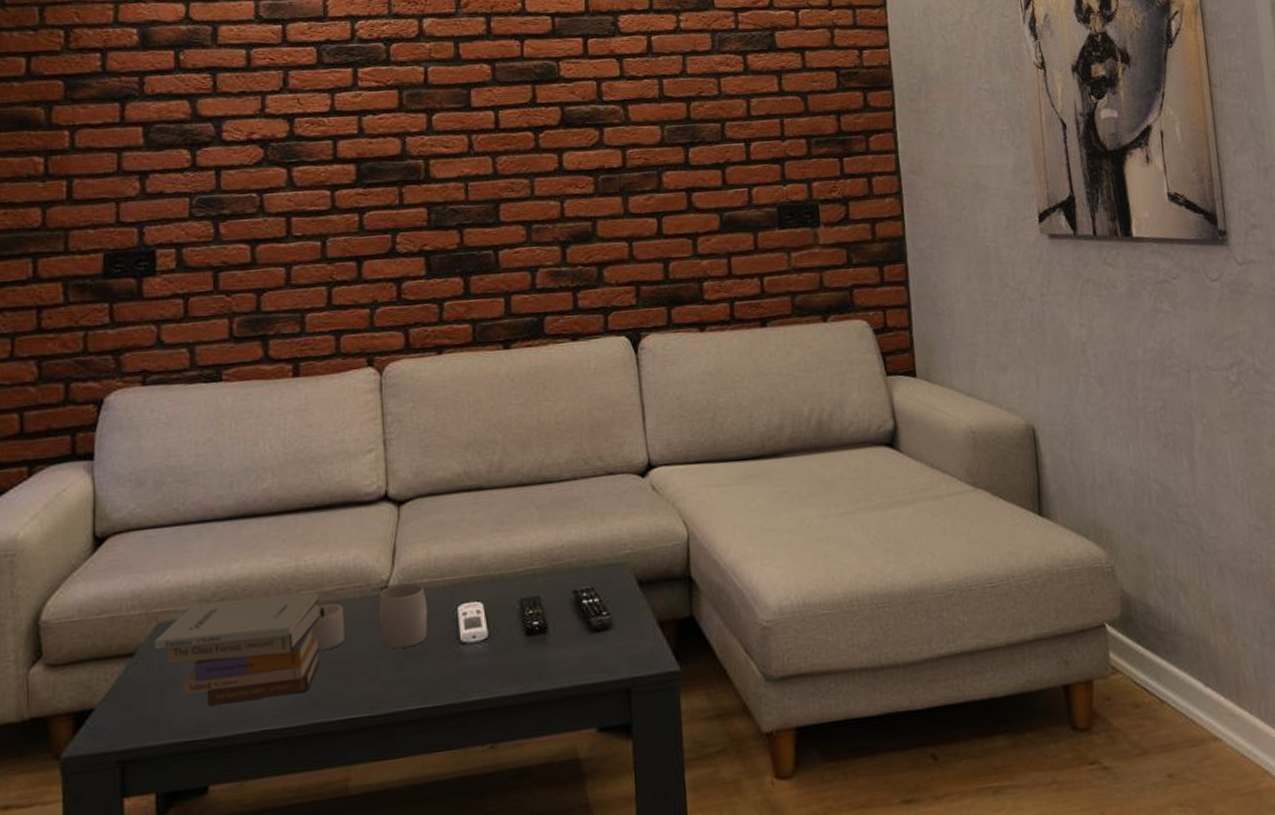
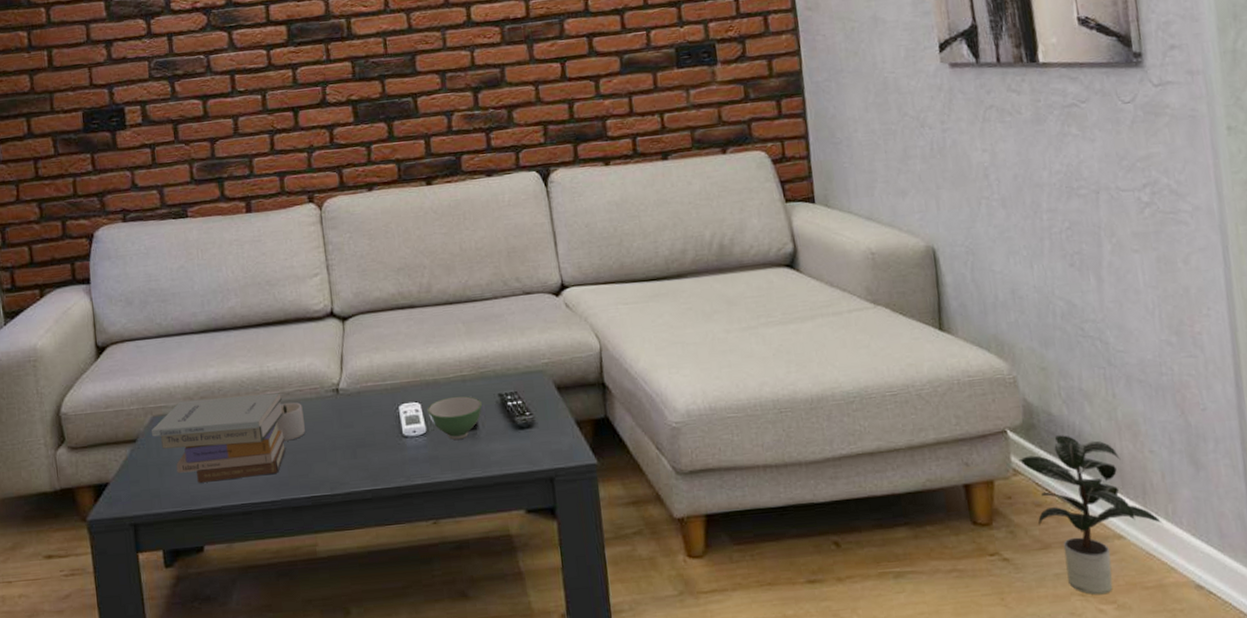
mug: present [378,582,428,649] -> none [331,385,375,441]
bowl: none [490,593,554,647] -> present [427,395,482,440]
potted plant: none [1117,628,1257,805] -> present [1018,435,1163,595]

